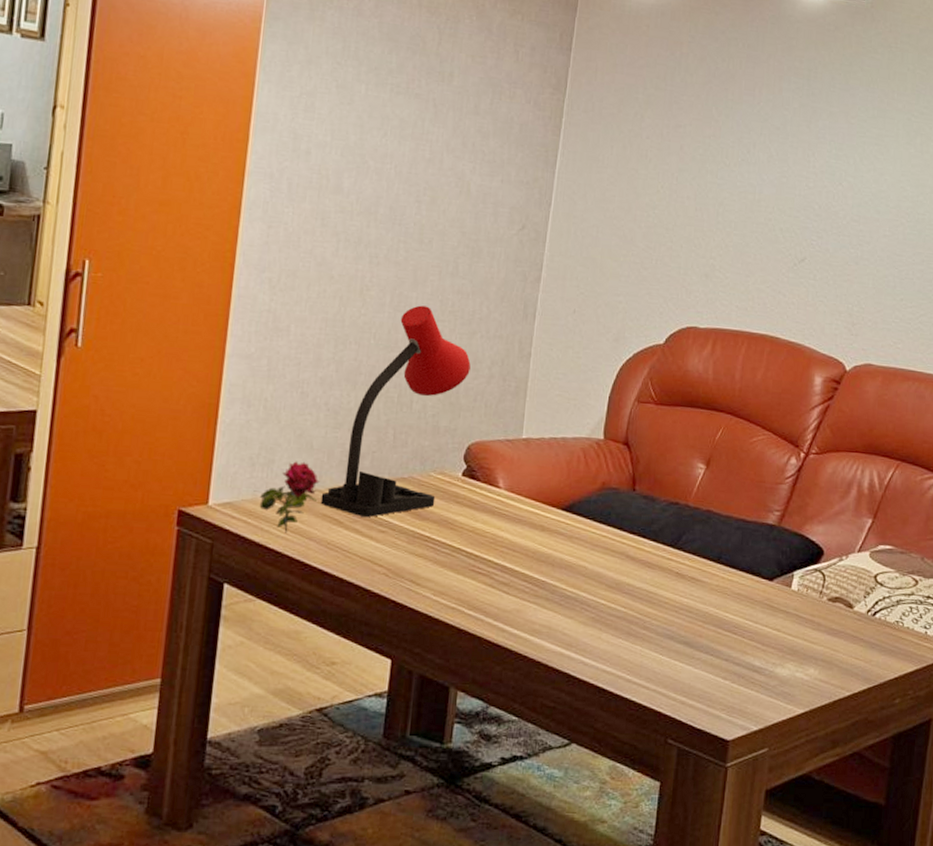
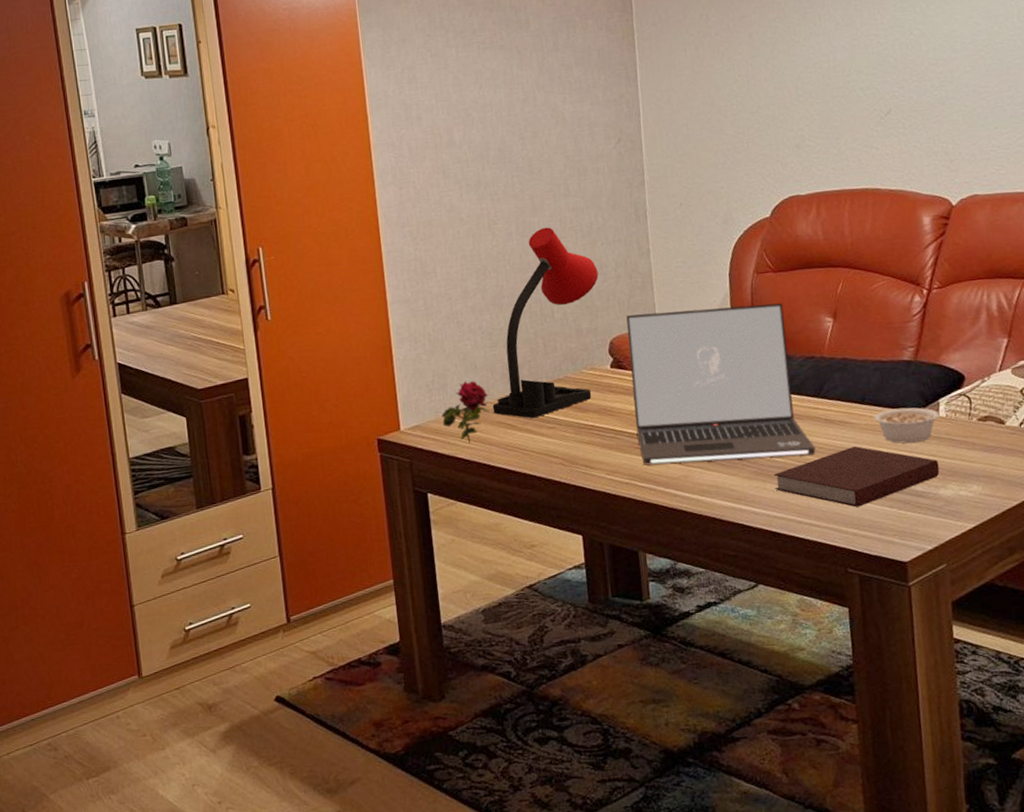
laptop: none [475,420,661,609] -> present [626,303,816,466]
notebook: none [610,606,781,674] -> present [773,446,940,507]
legume: none [726,573,806,614] -> present [873,406,952,444]

